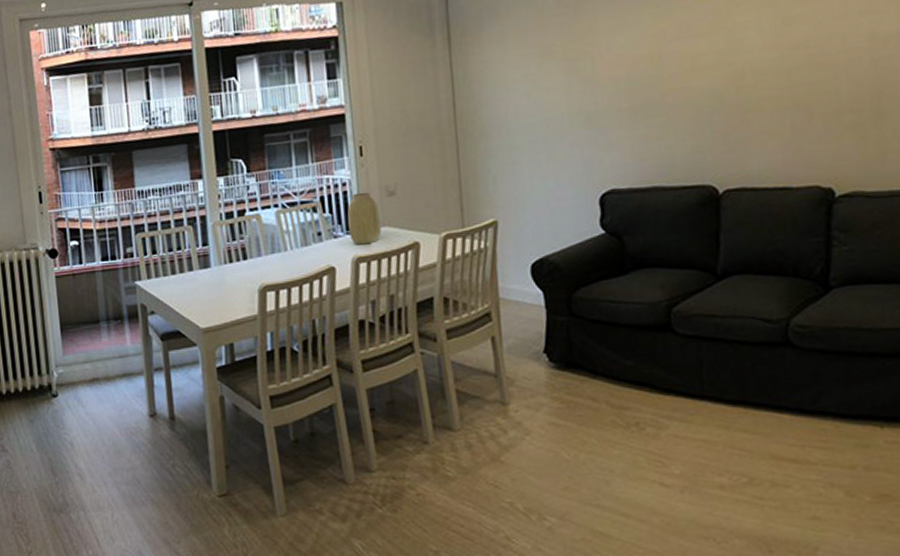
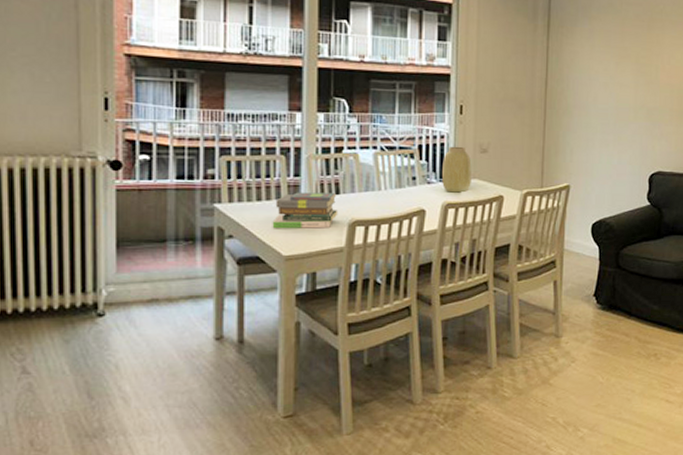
books: none [187,259,248,302] -> present [272,192,338,229]

